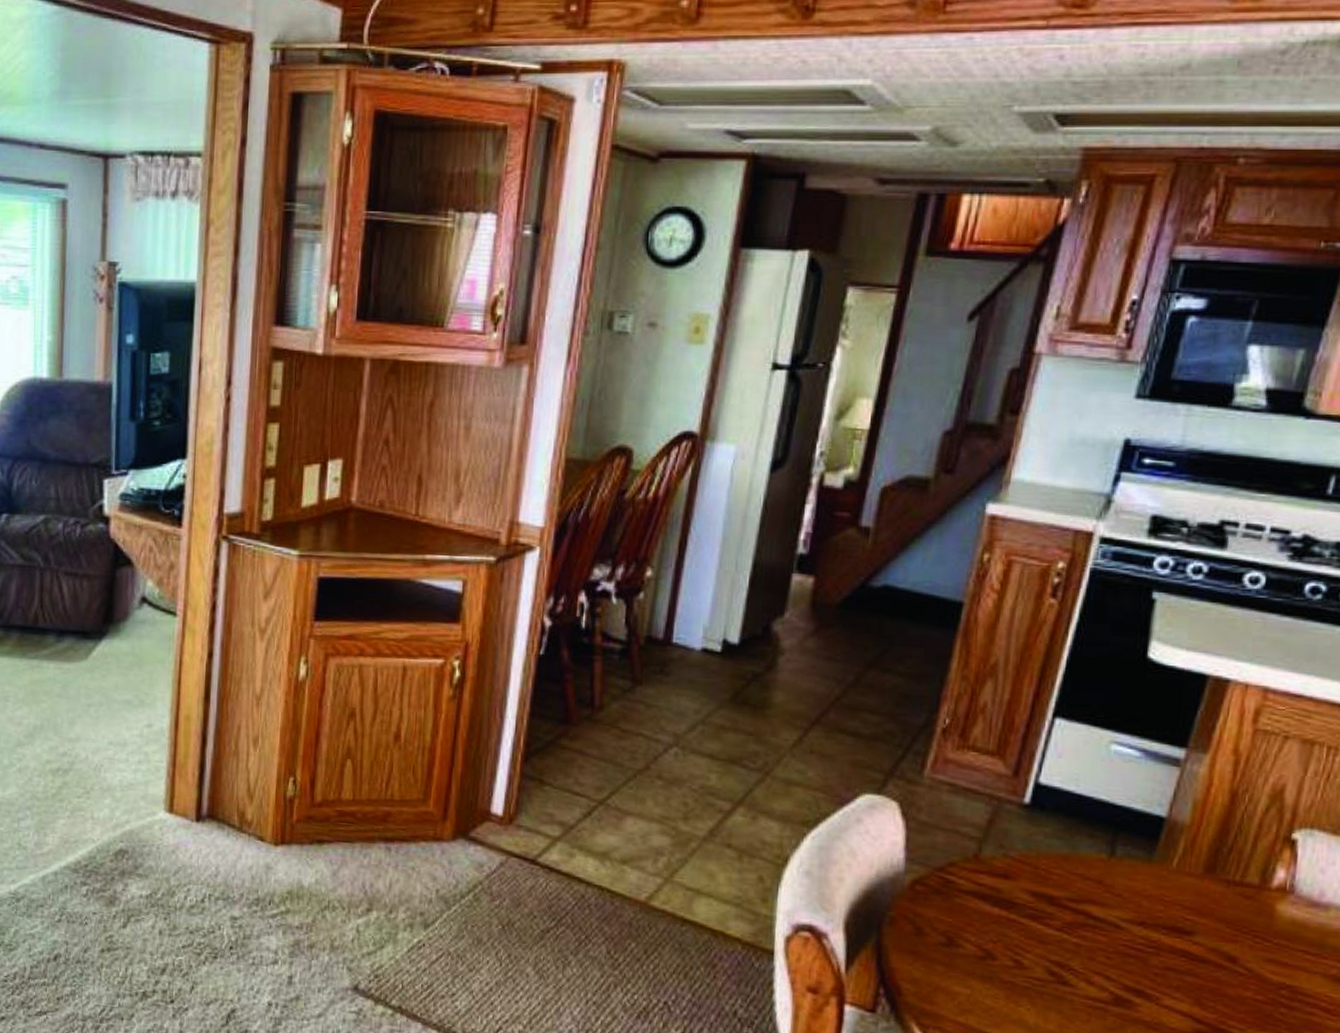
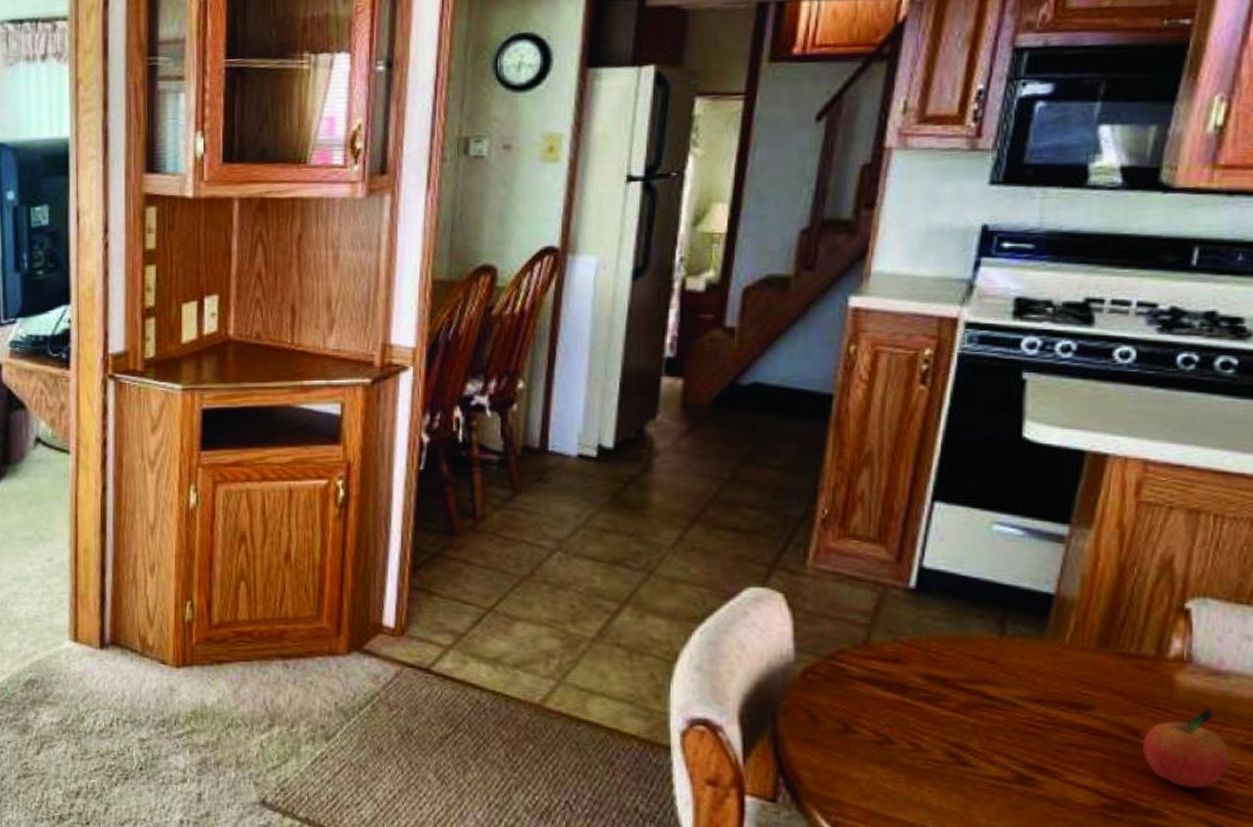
fruit: none [1239,939,1322,1018] -> present [1143,708,1229,789]

